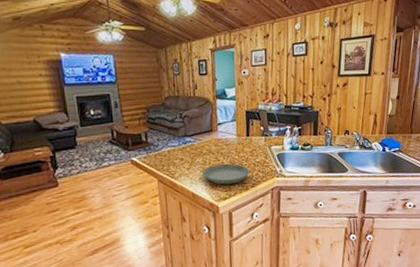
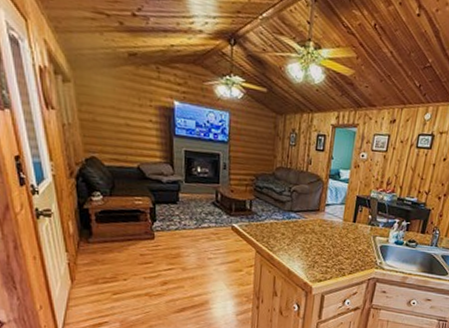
saucer: present [202,163,250,185] -> none [301,245,350,268]

